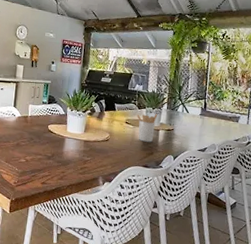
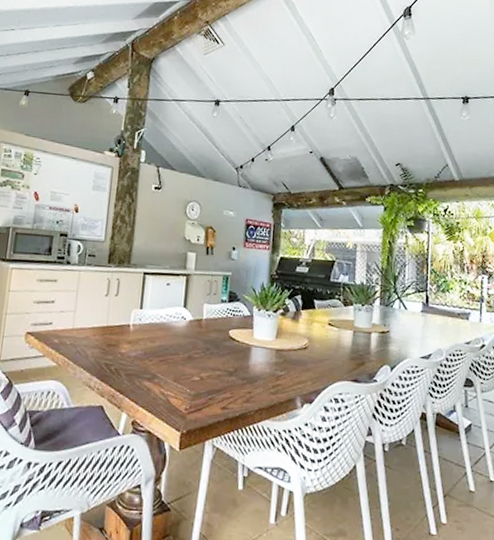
utensil holder: present [137,114,158,143] -> none [342,311,369,349]

